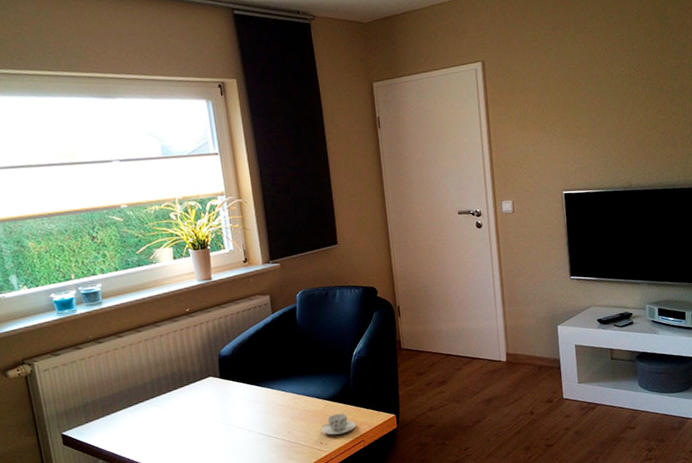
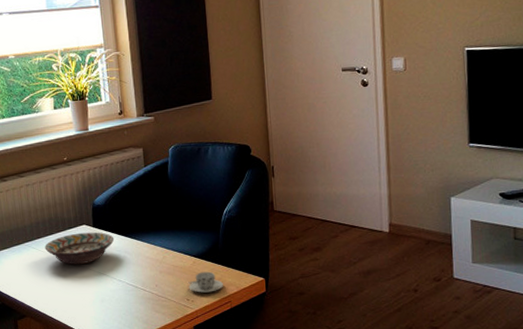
decorative bowl: none [168,383,243,420] -> present [45,232,115,265]

